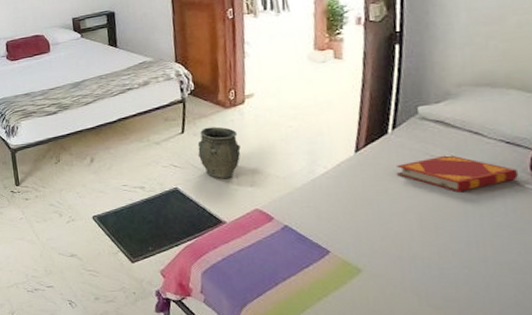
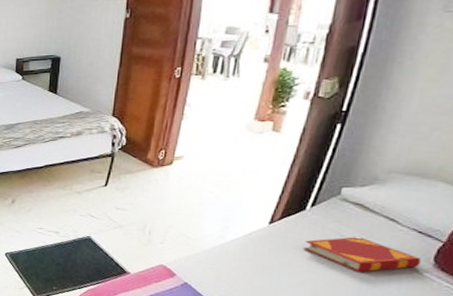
vase: present [197,126,241,178] -> none [117,183,159,233]

